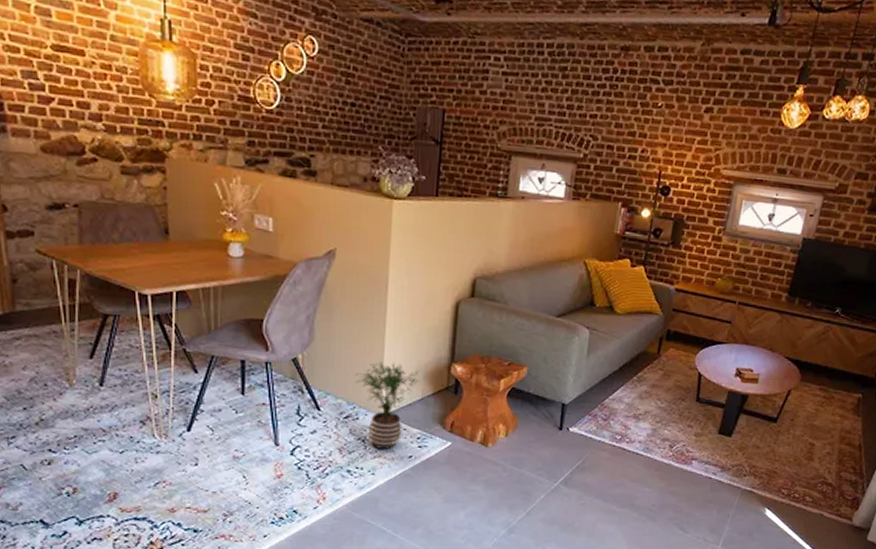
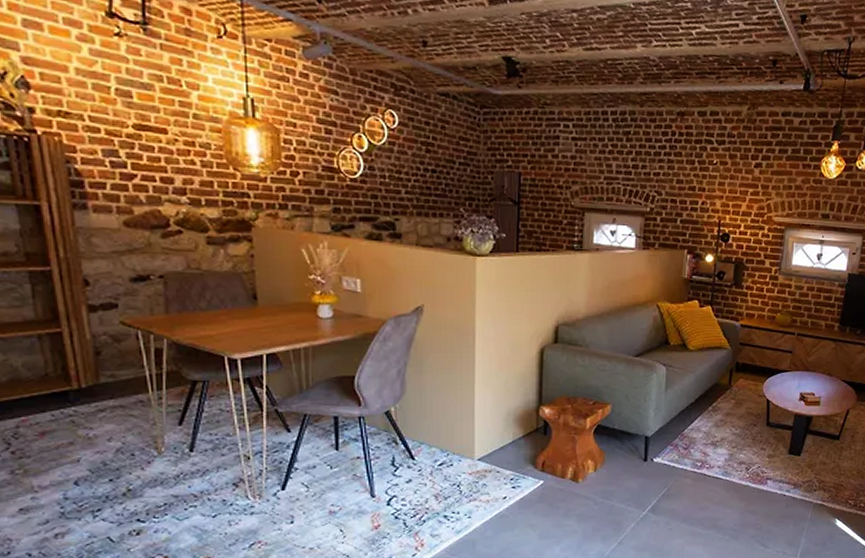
potted plant: present [356,361,419,449] -> none [448,408,510,493]

